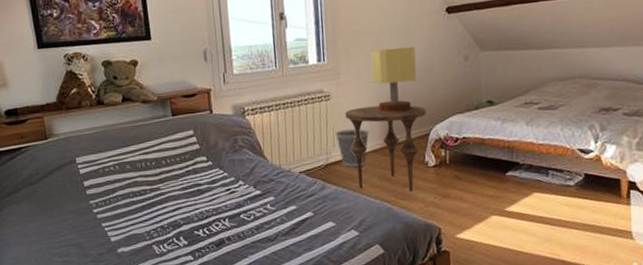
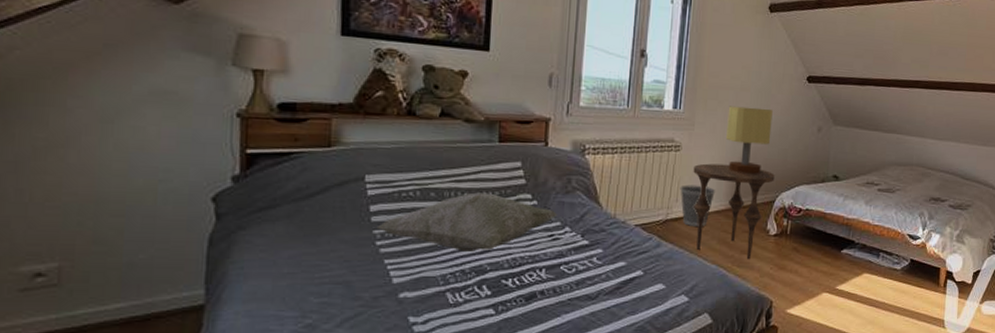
decorative pillow: none [91,160,231,211] -> present [376,192,558,252]

